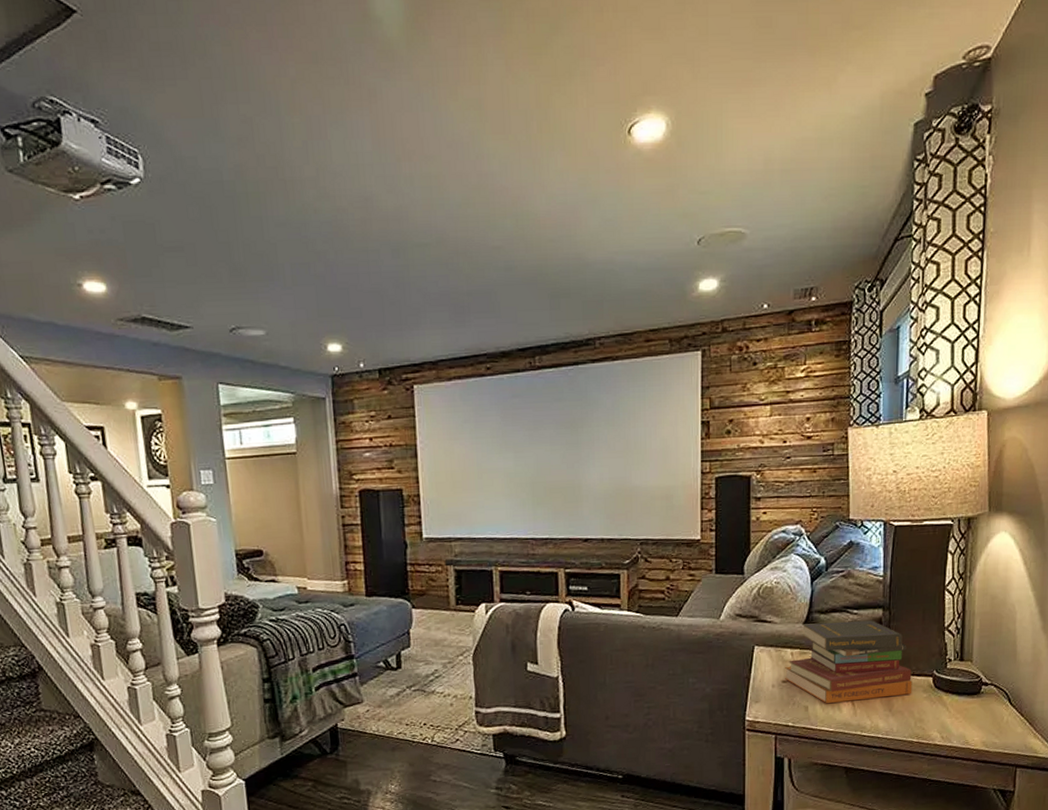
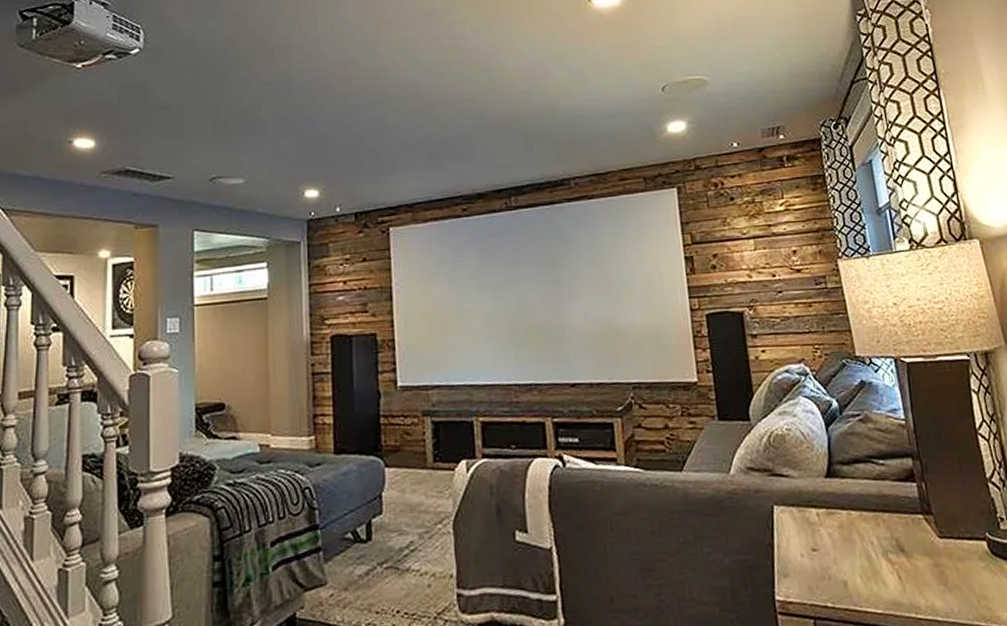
books: present [785,620,913,704] -> none [812,472,967,578]

